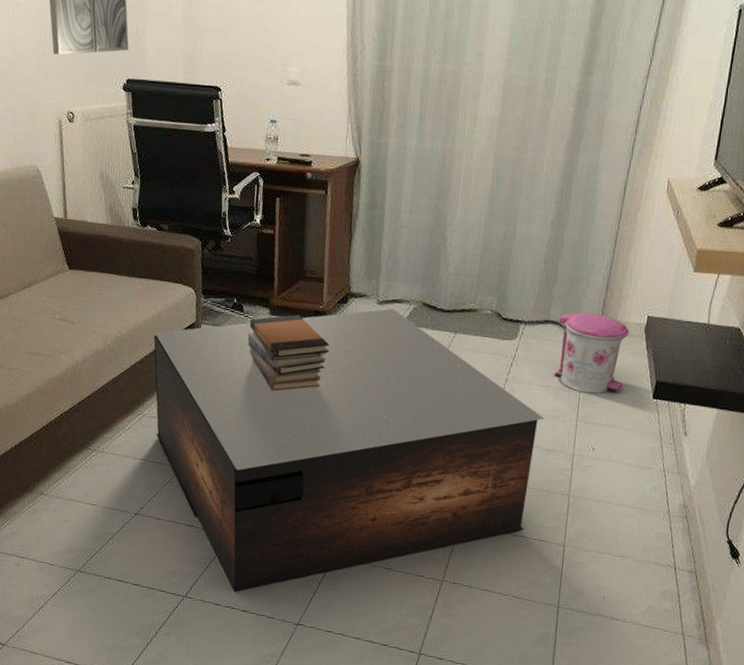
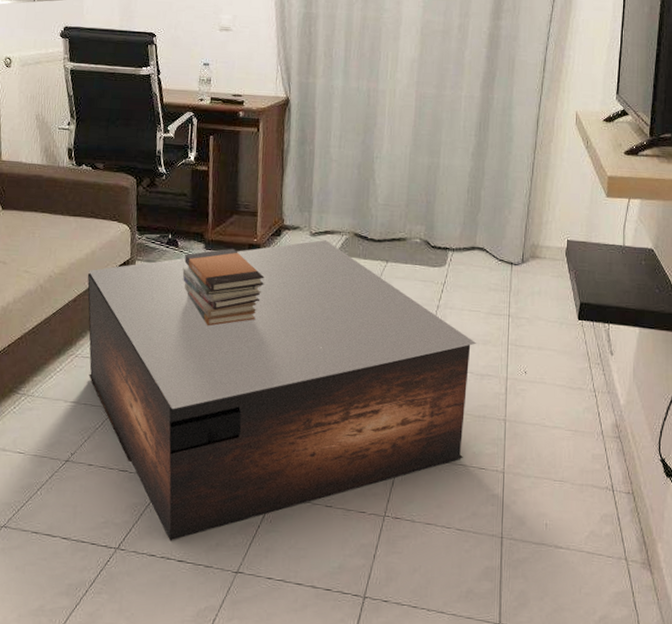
trash can: present [553,312,630,394] -> none [482,238,552,317]

